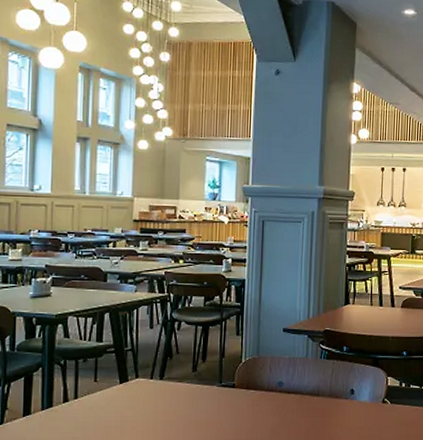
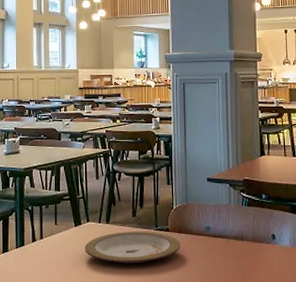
plate: none [130,388,248,425] -> present [84,232,181,264]

